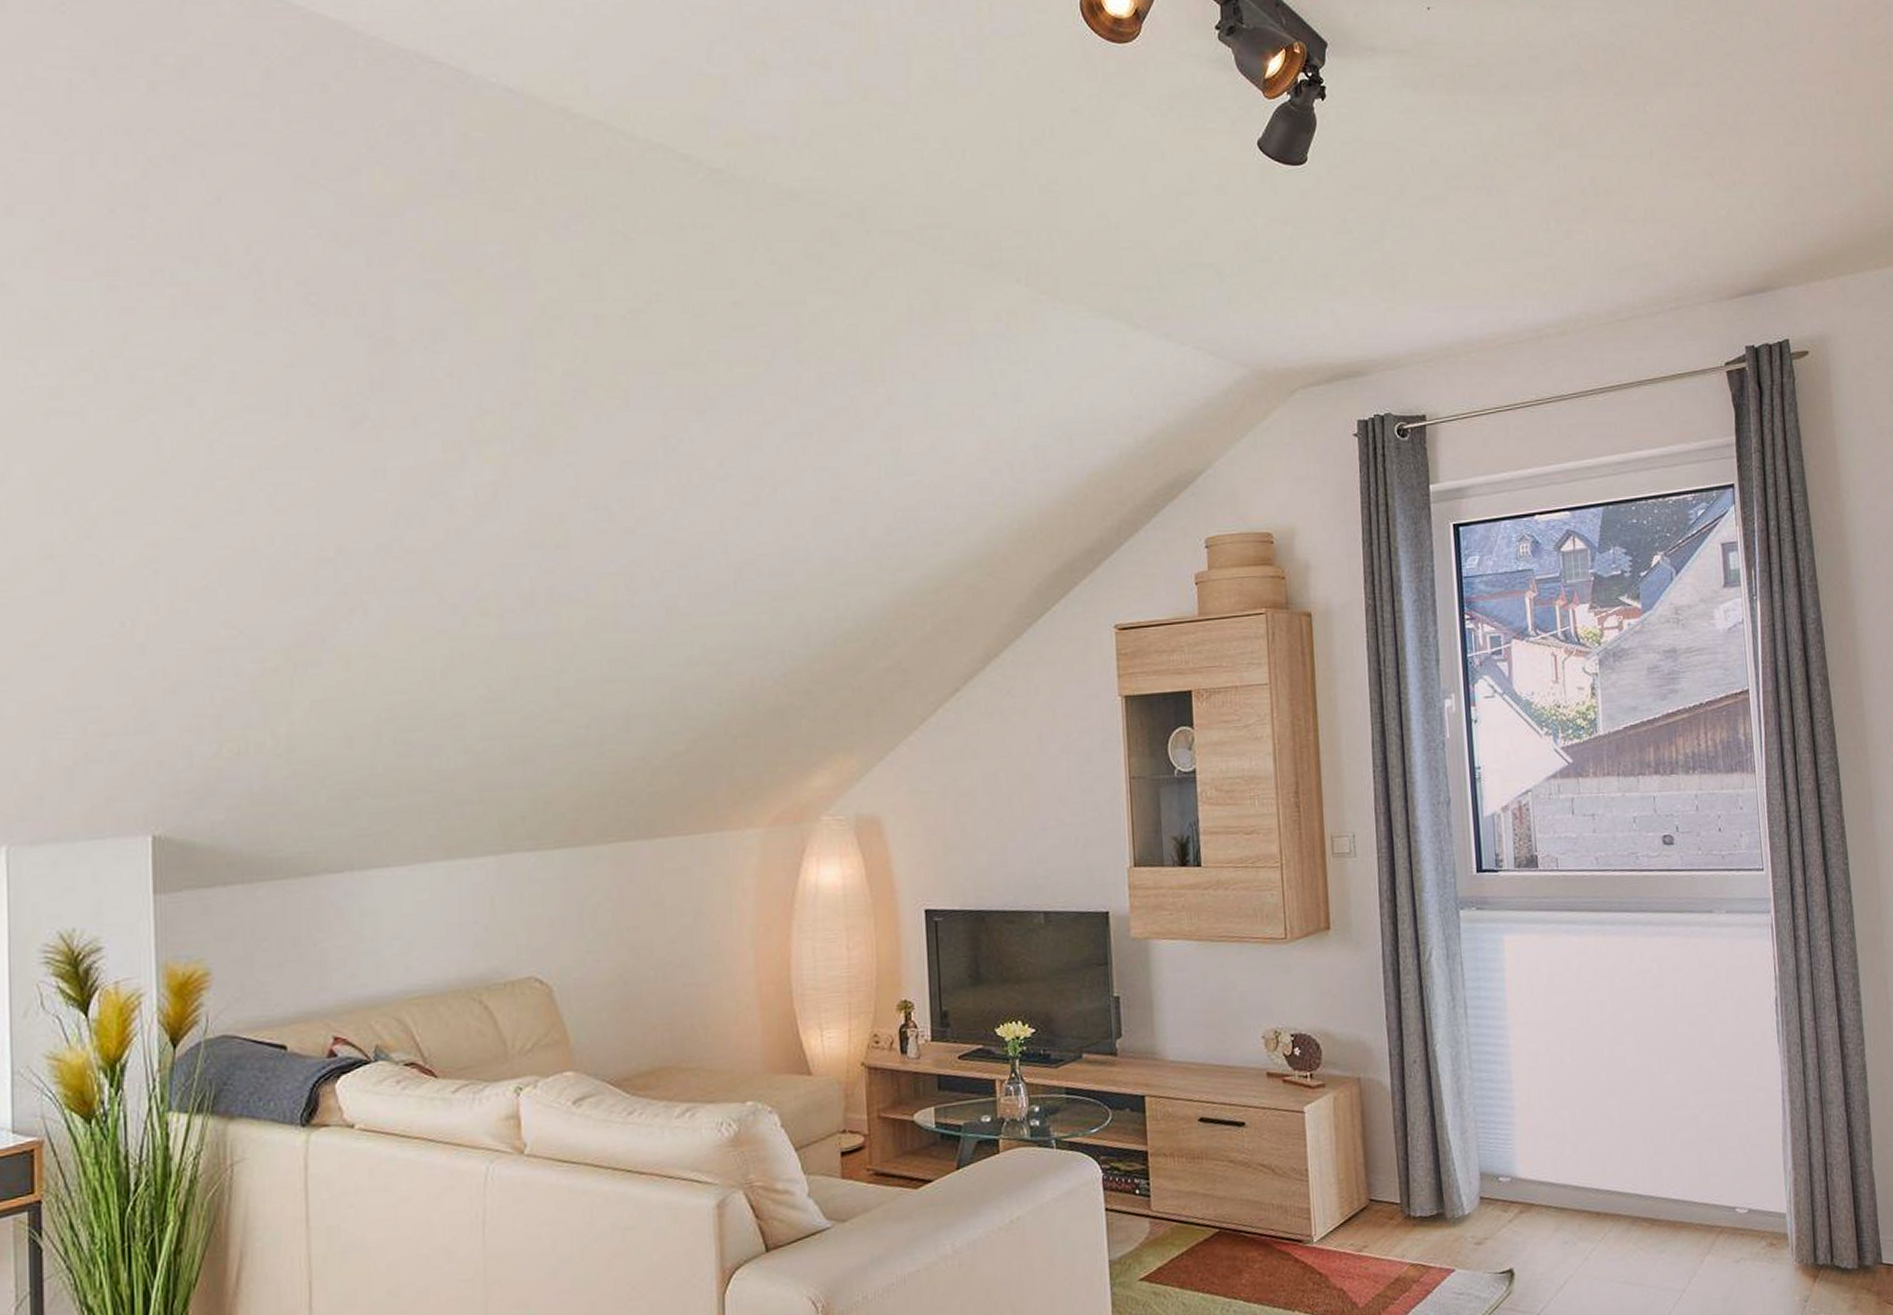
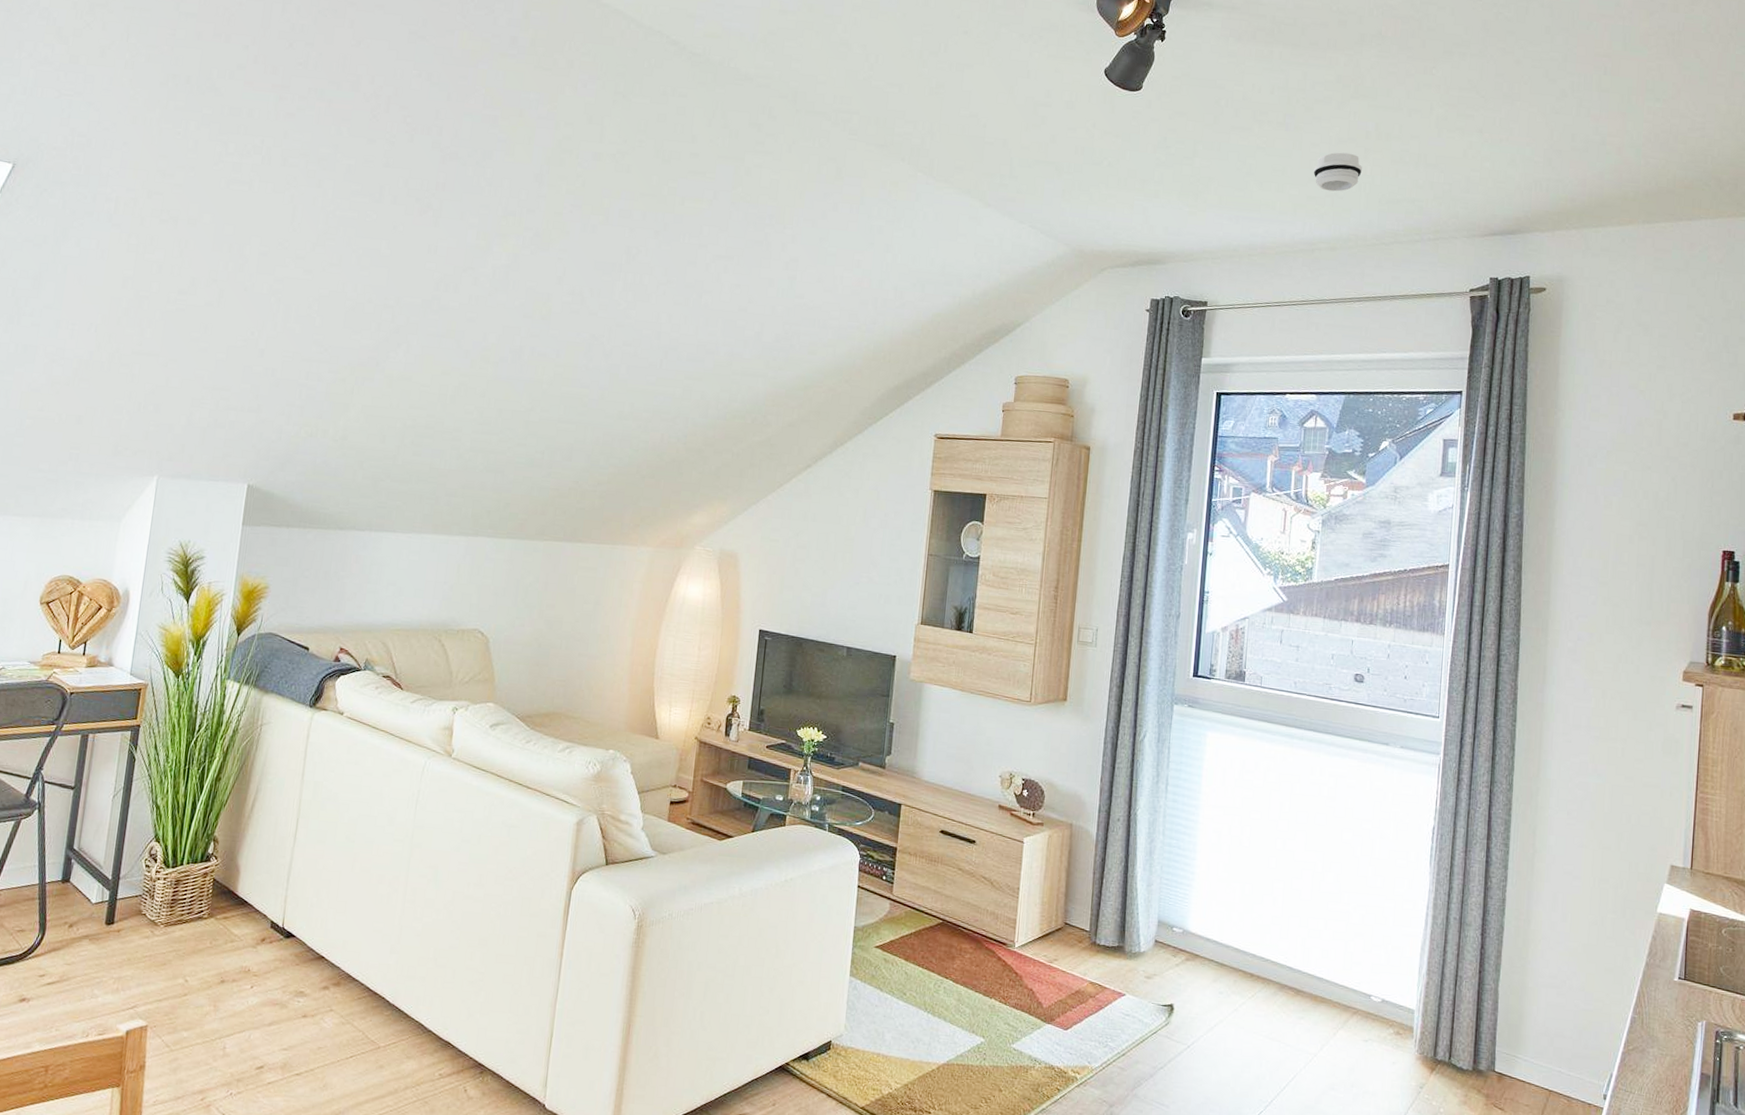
smoke detector: none [1526,216,1583,264] -> present [1313,152,1362,192]

